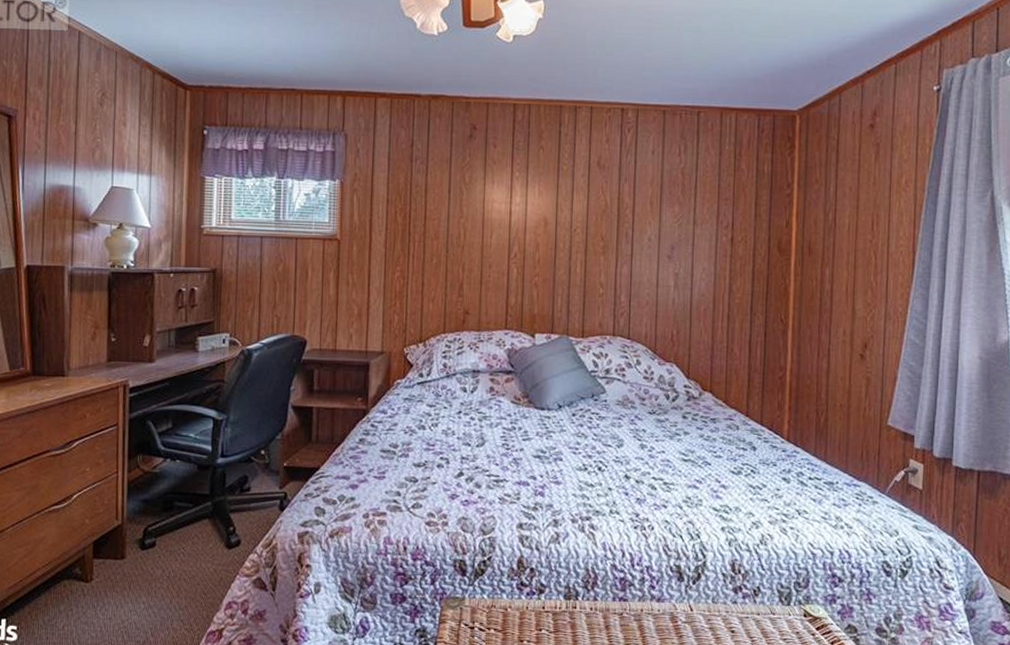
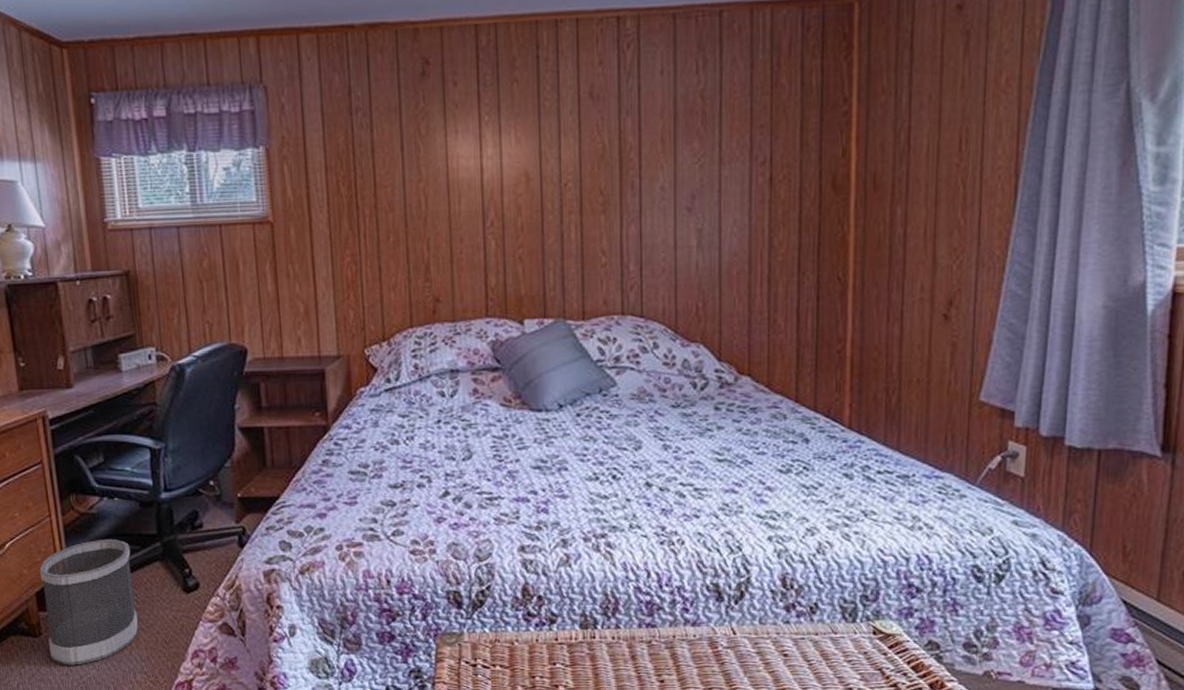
wastebasket: none [98,496,184,611] -> present [39,538,138,666]

